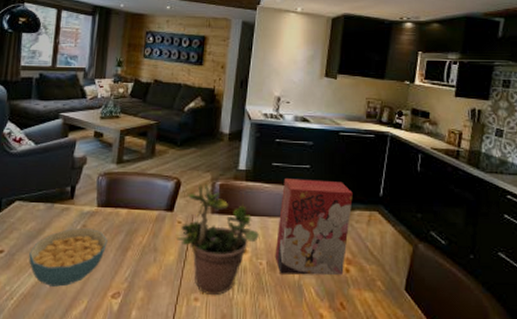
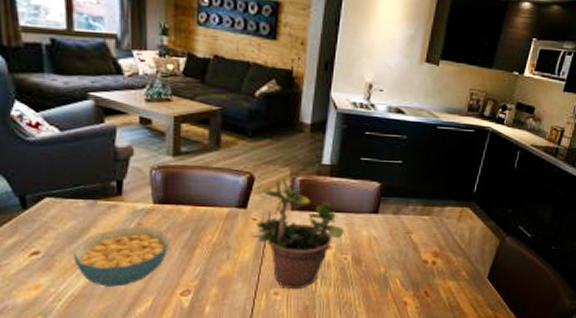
cereal box: present [275,179,353,275] -> none [360,174,446,268]

